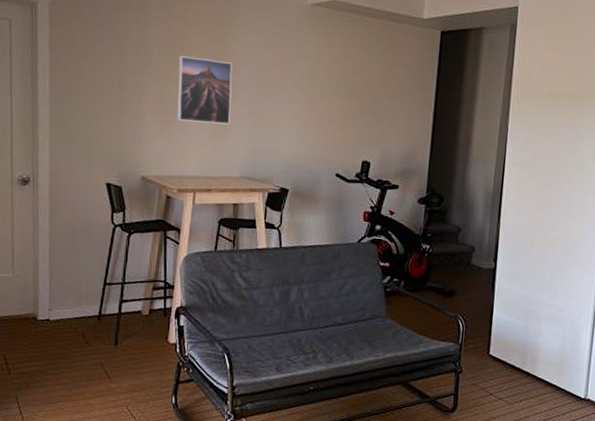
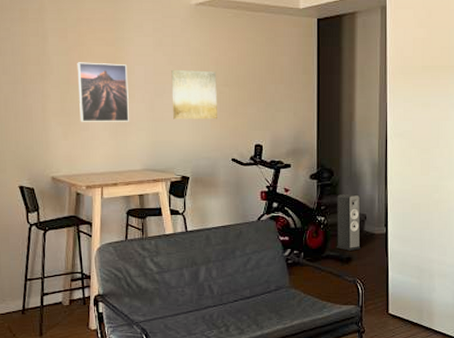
wall art: none [277,72,328,130] -> present [171,69,217,119]
speaker: none [439,222,470,284] -> present [336,193,361,251]

